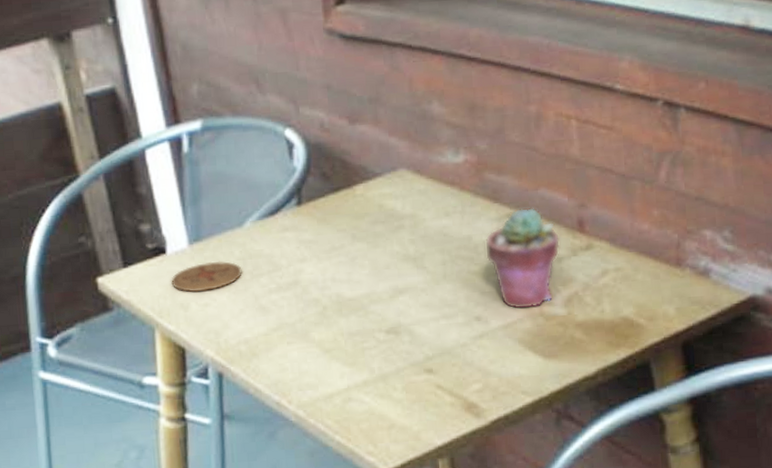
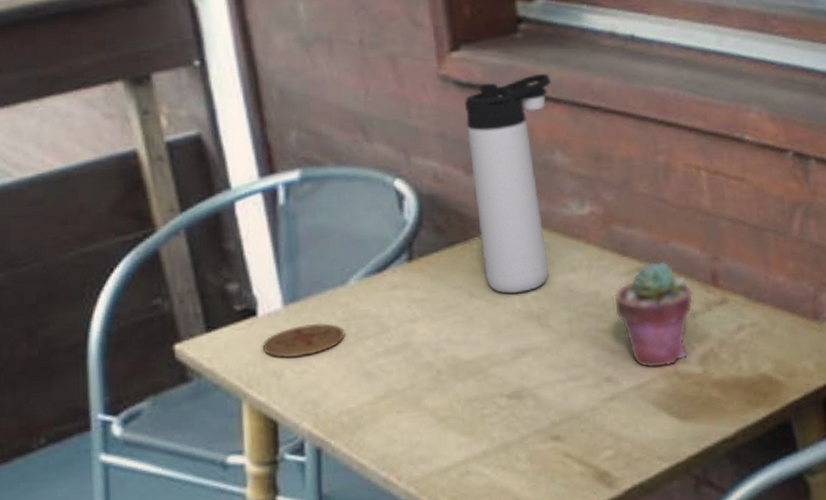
thermos bottle: none [349,25,429,237] -> present [465,73,551,294]

